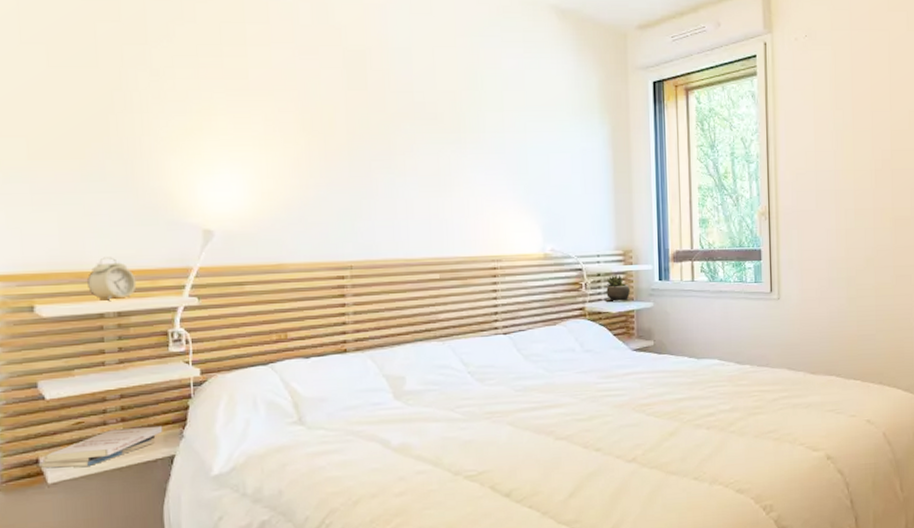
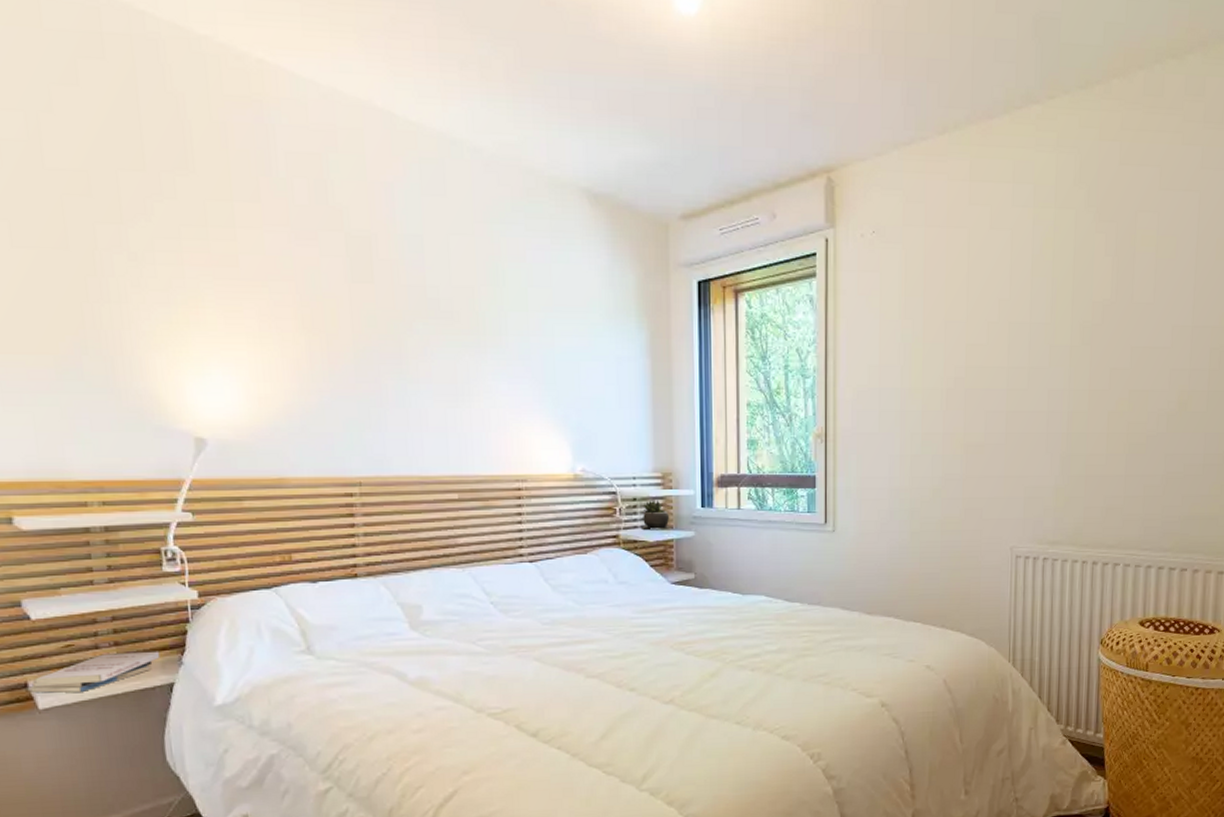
alarm clock: present [87,257,137,301] -> none [69,465,124,514]

